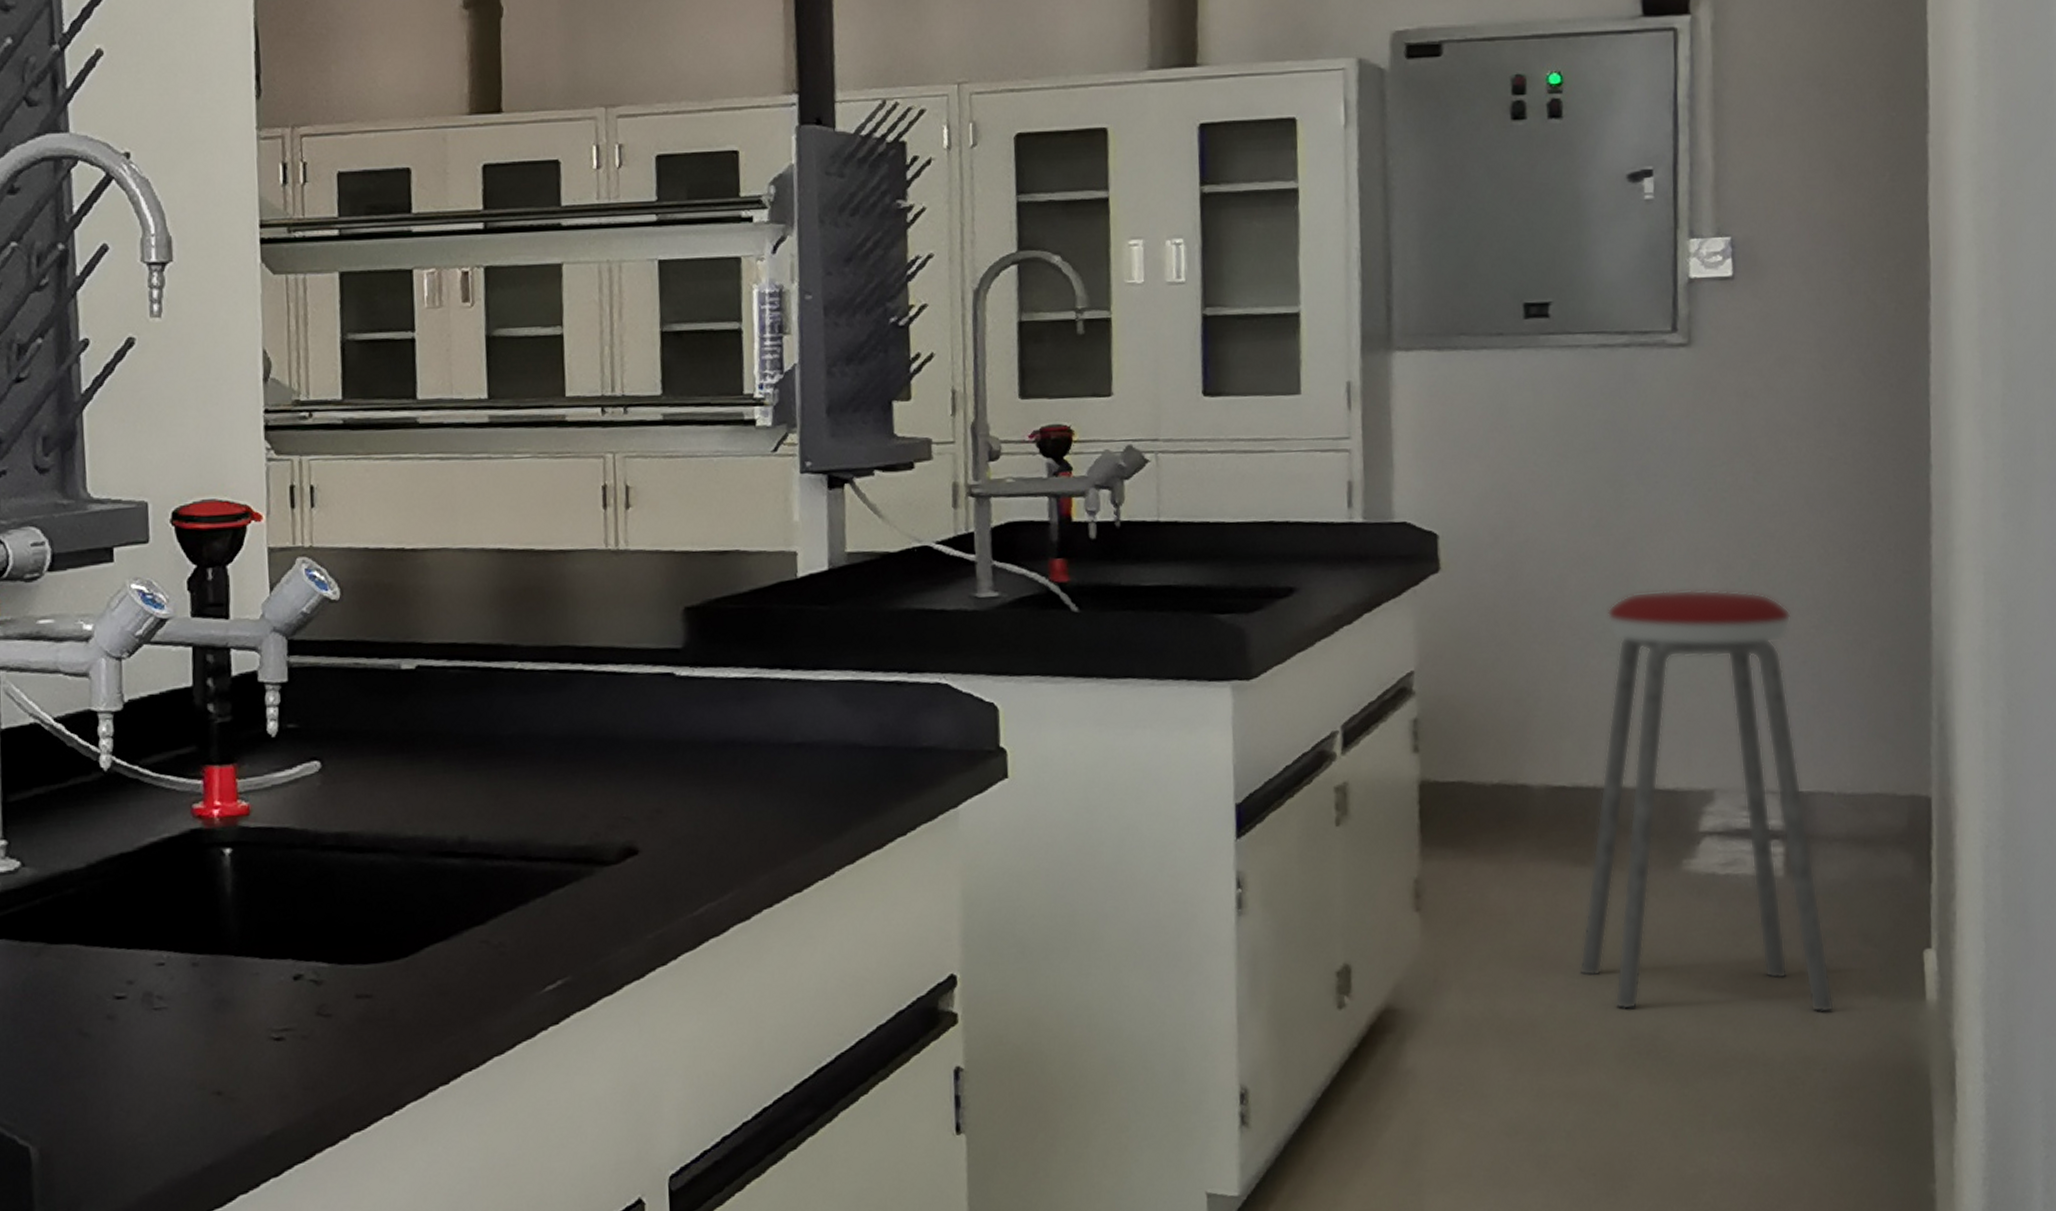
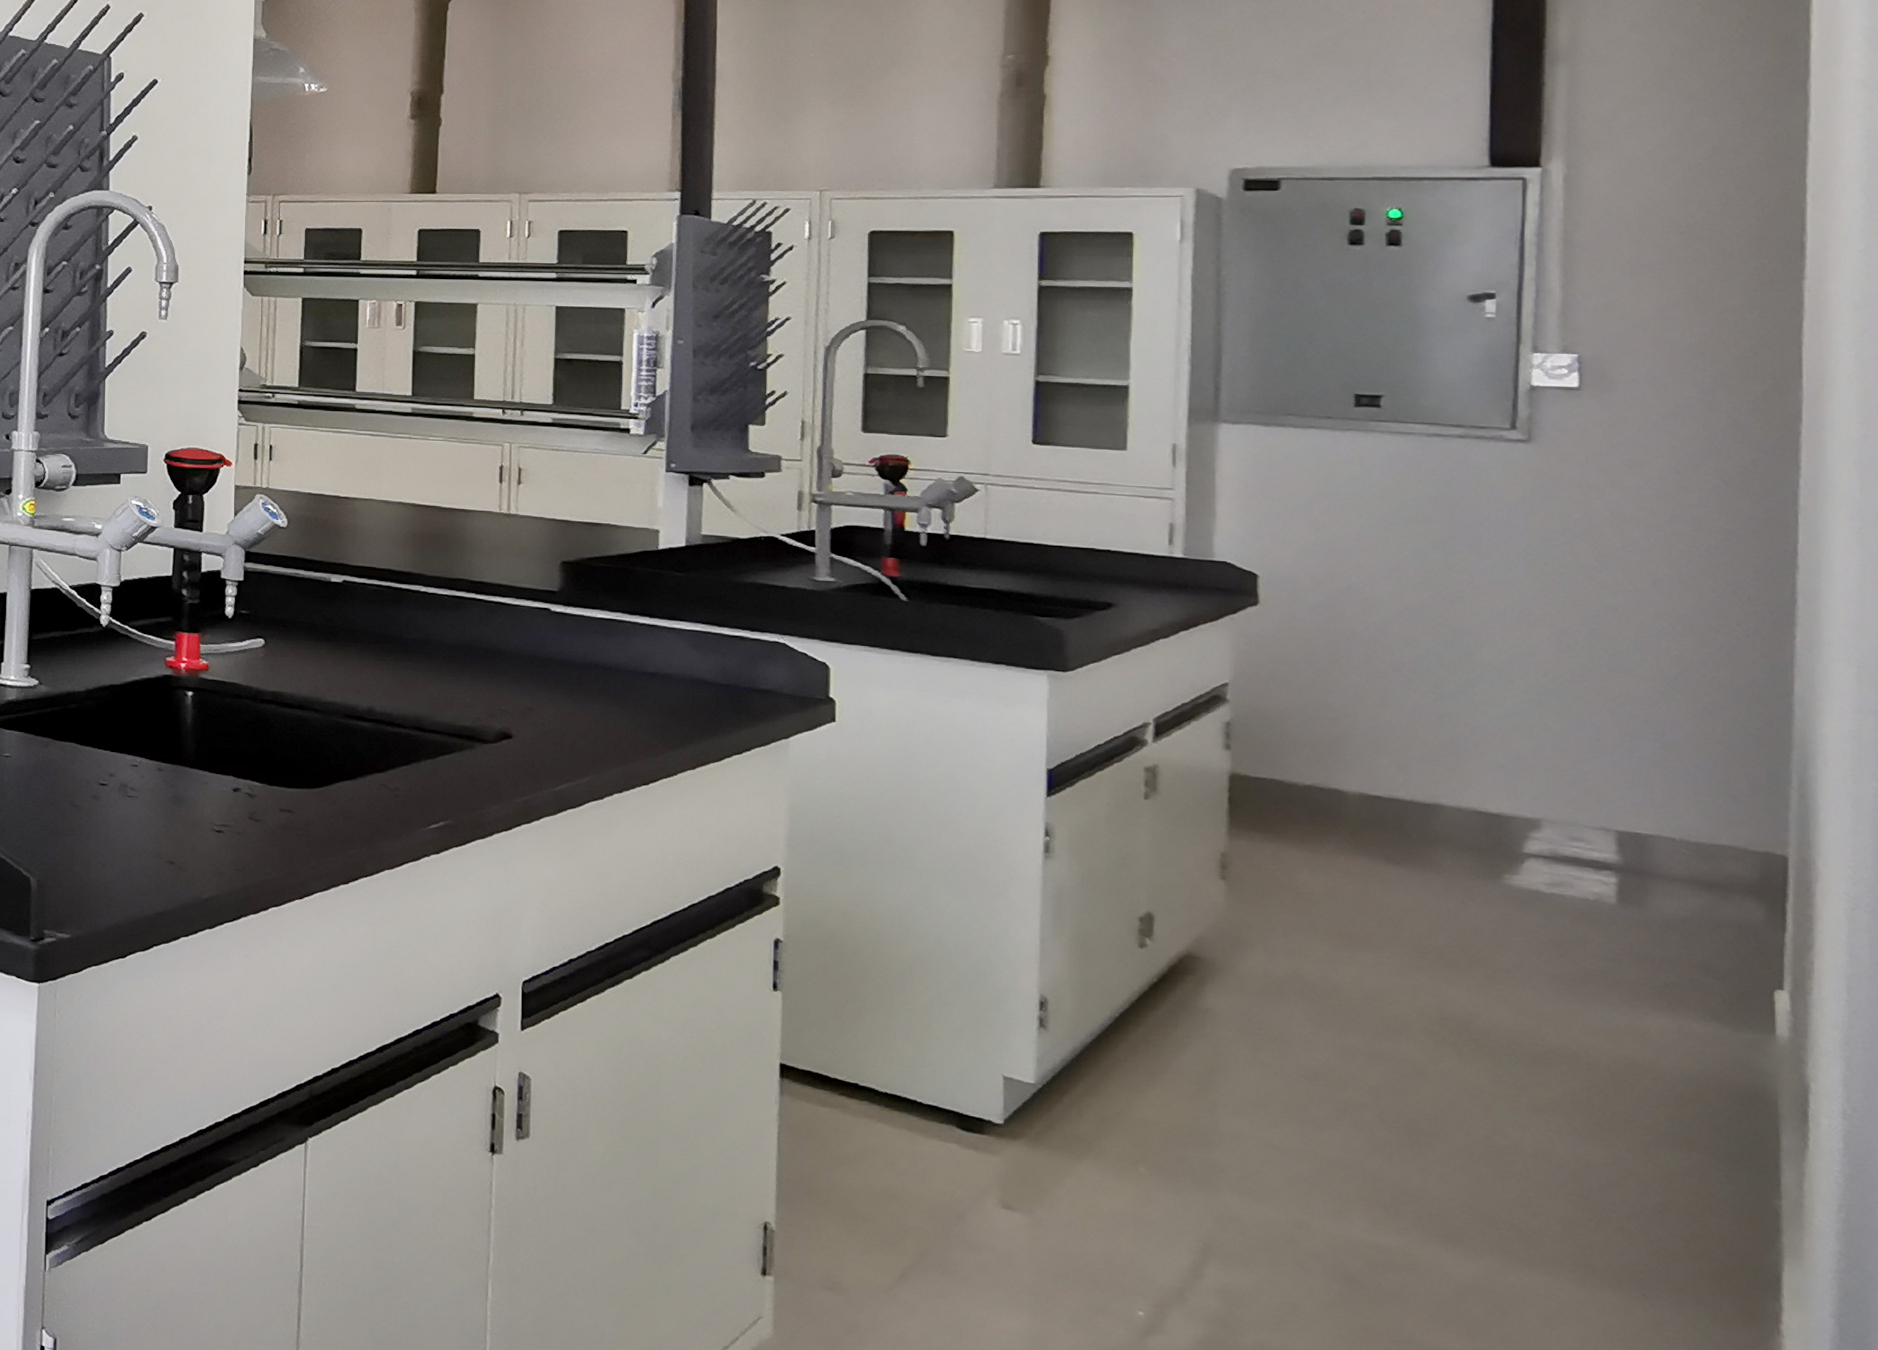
music stool: present [1579,589,1835,1014] -> none [1389,643,1670,1030]

